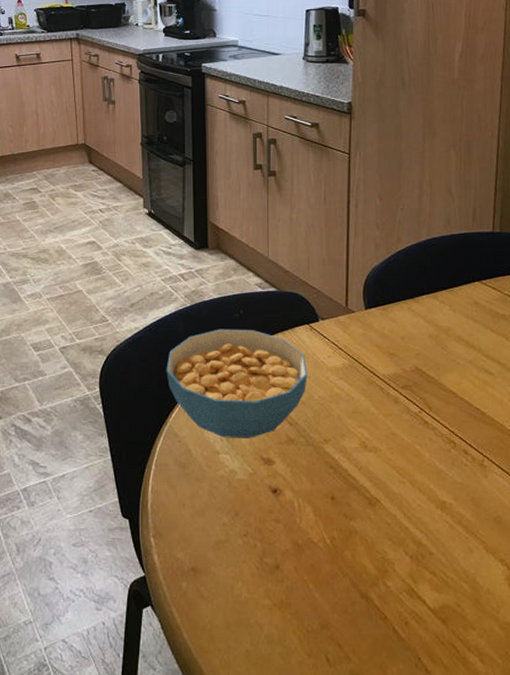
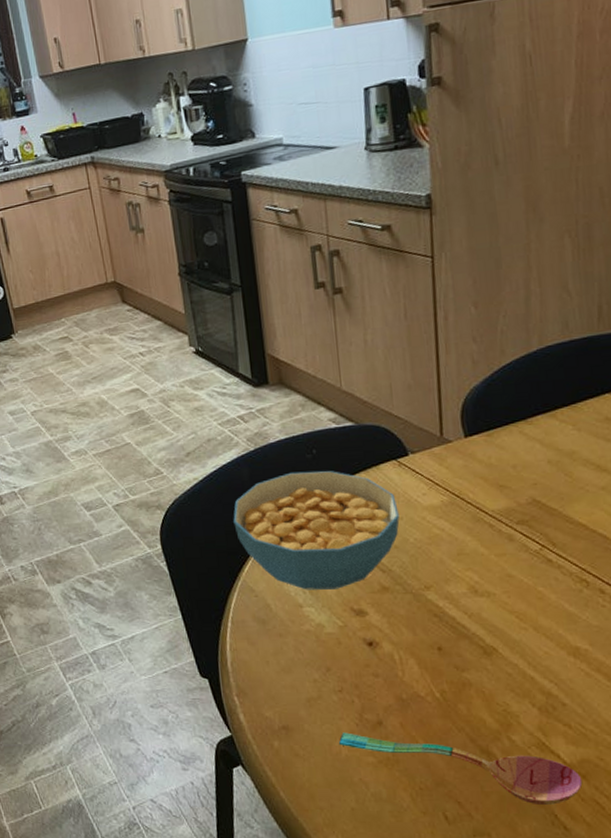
soupspoon: none [240,575,443,648] -> present [338,732,583,805]

